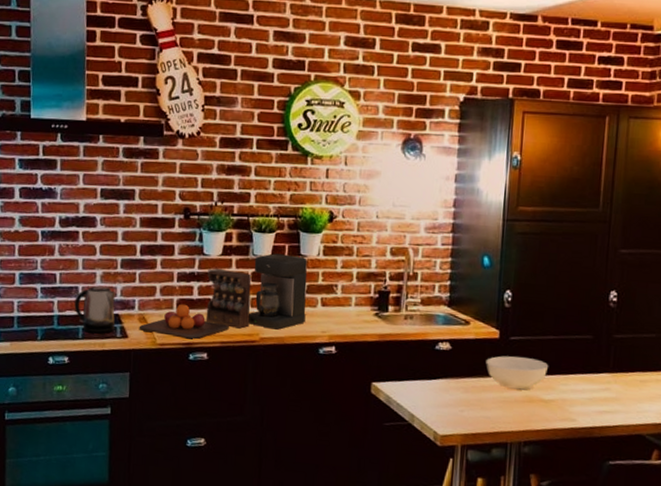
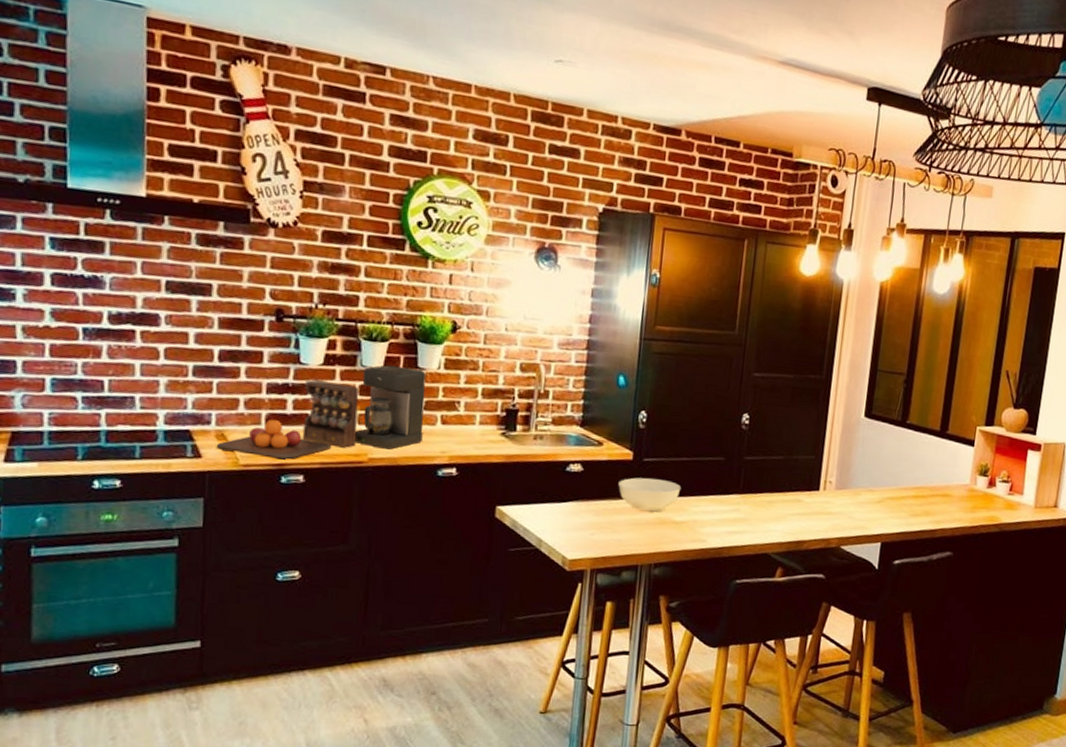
kettle: present [74,285,115,334] -> none [129,395,185,453]

